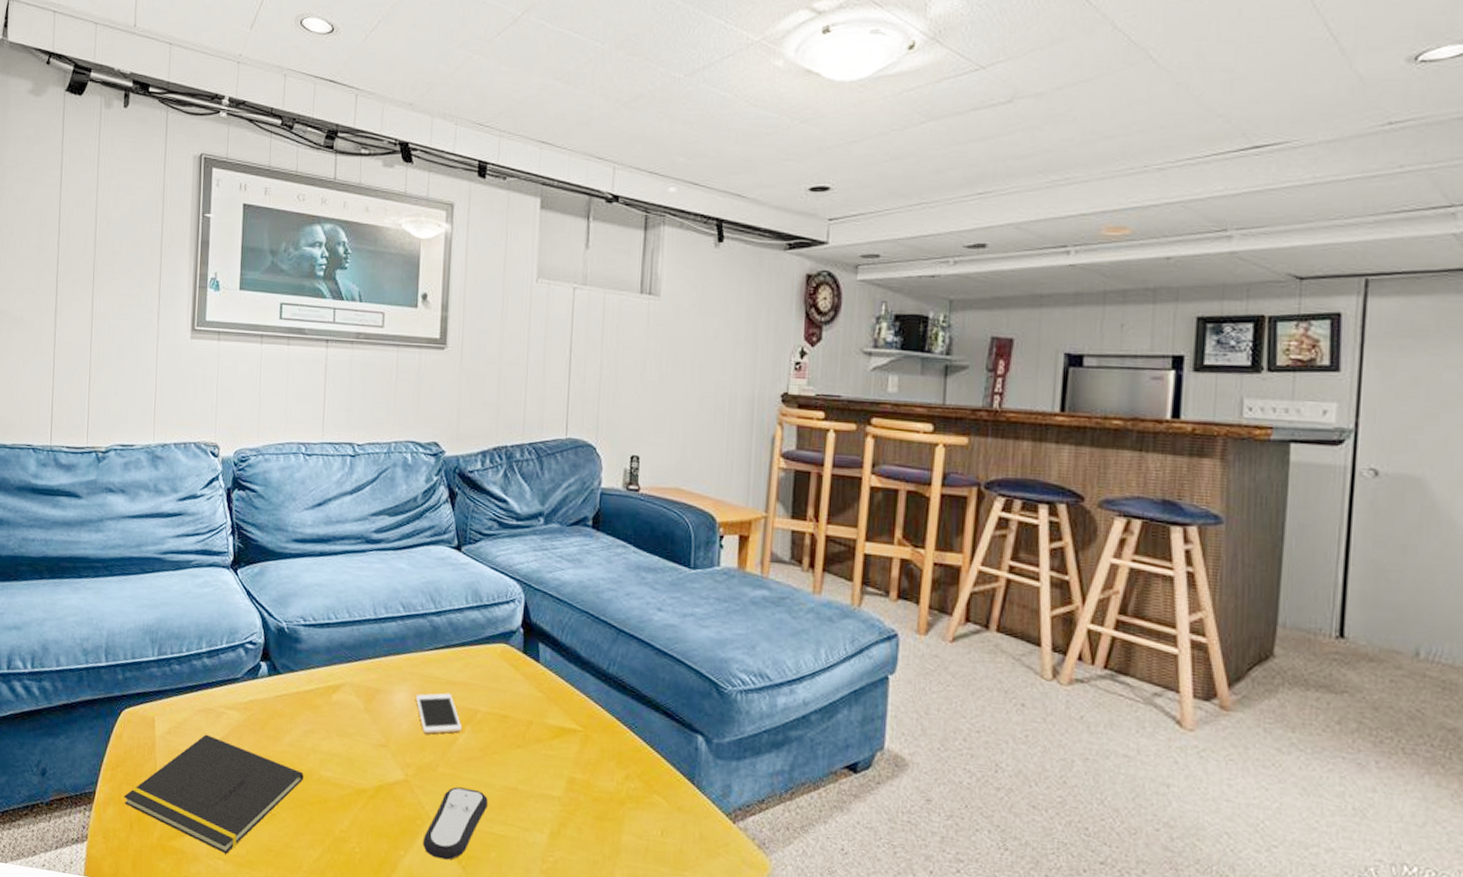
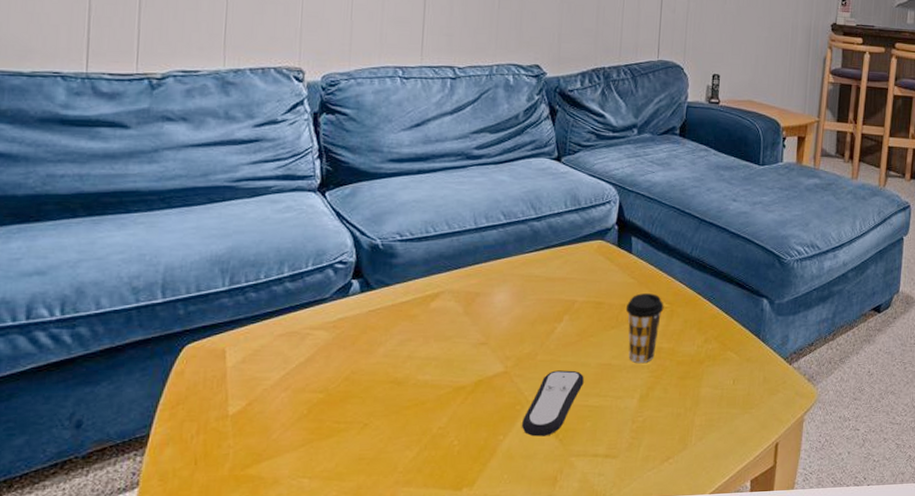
notepad: present [123,734,304,854] -> none [185,357,400,471]
cell phone: present [416,693,463,734] -> none [516,289,561,327]
coffee cup: none [533,710,577,793] -> present [625,293,664,363]

